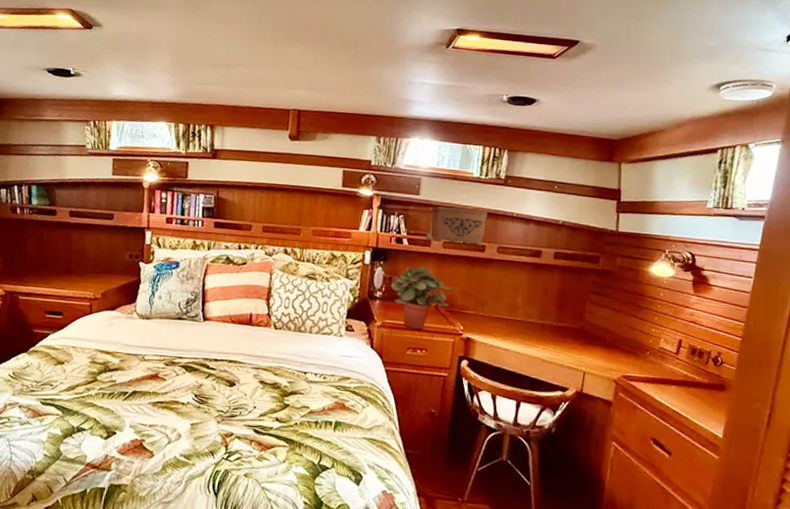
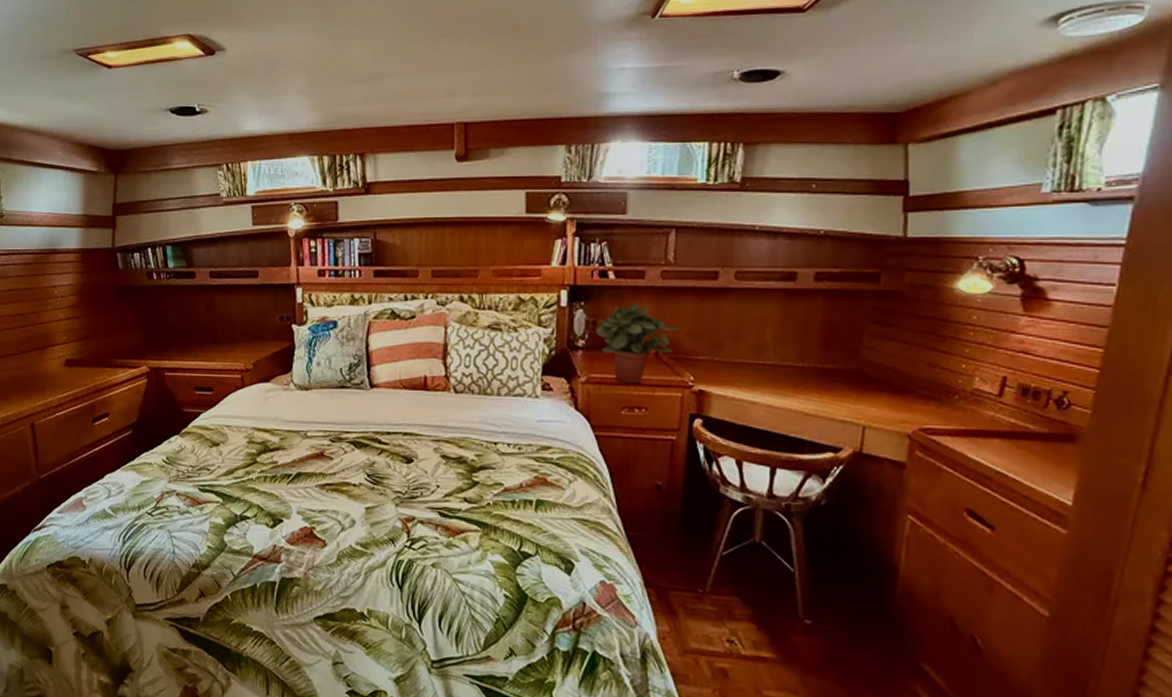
decorative box: present [426,206,488,246] -> none [638,226,720,272]

